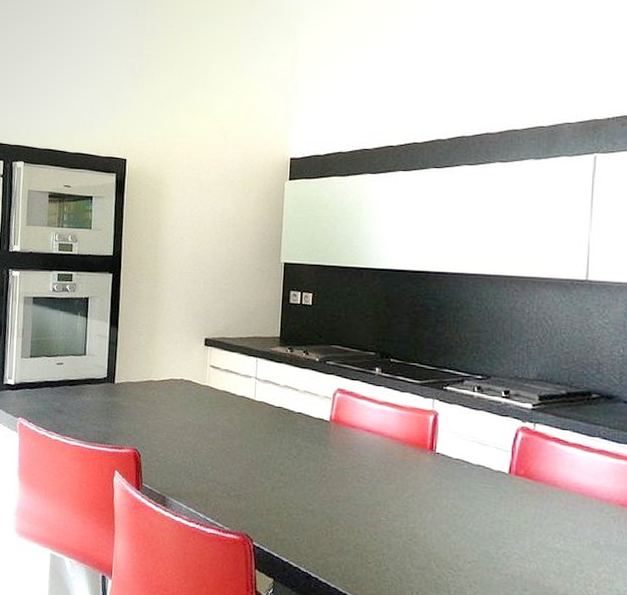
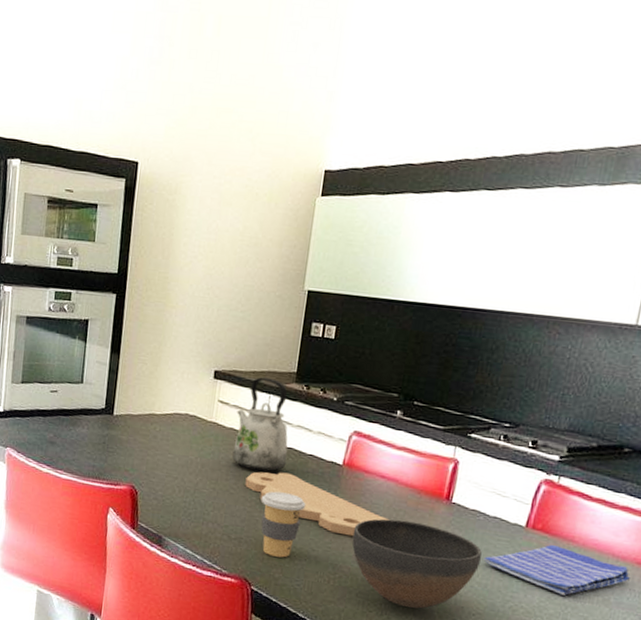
kettle: none [226,342,278,431] -> present [232,377,288,472]
cutting board: none [240,430,379,490] -> present [245,471,390,537]
coffee cup: none [256,448,299,513] -> present [261,491,306,558]
bowl: none [345,471,470,559] -> present [352,518,482,609]
dish towel: none [472,490,616,540] -> present [483,545,630,596]

